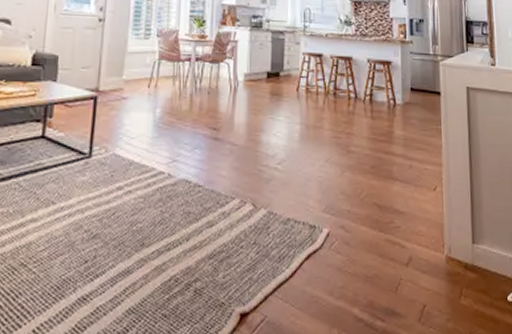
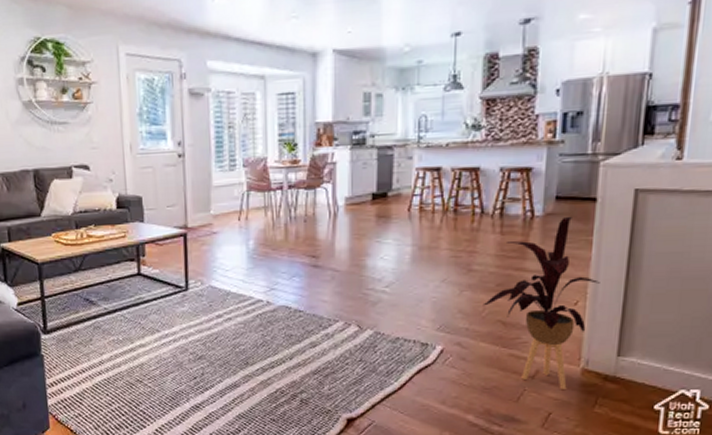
house plant: none [361,106,451,278] -> present [482,216,600,389]

